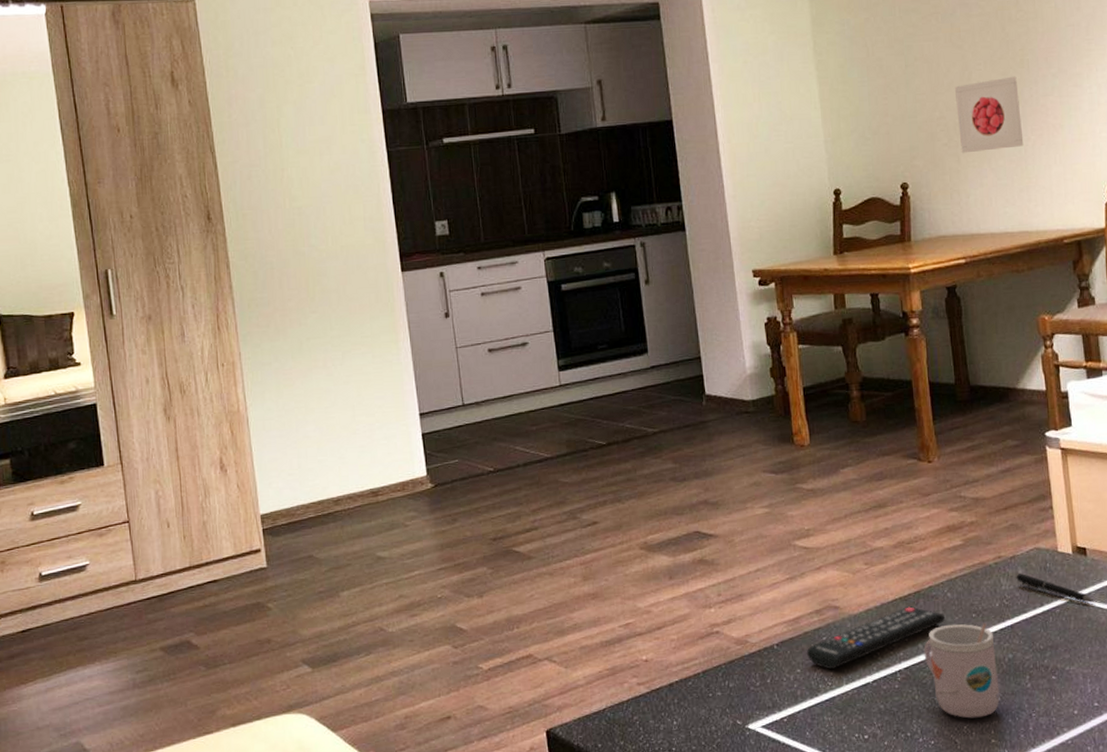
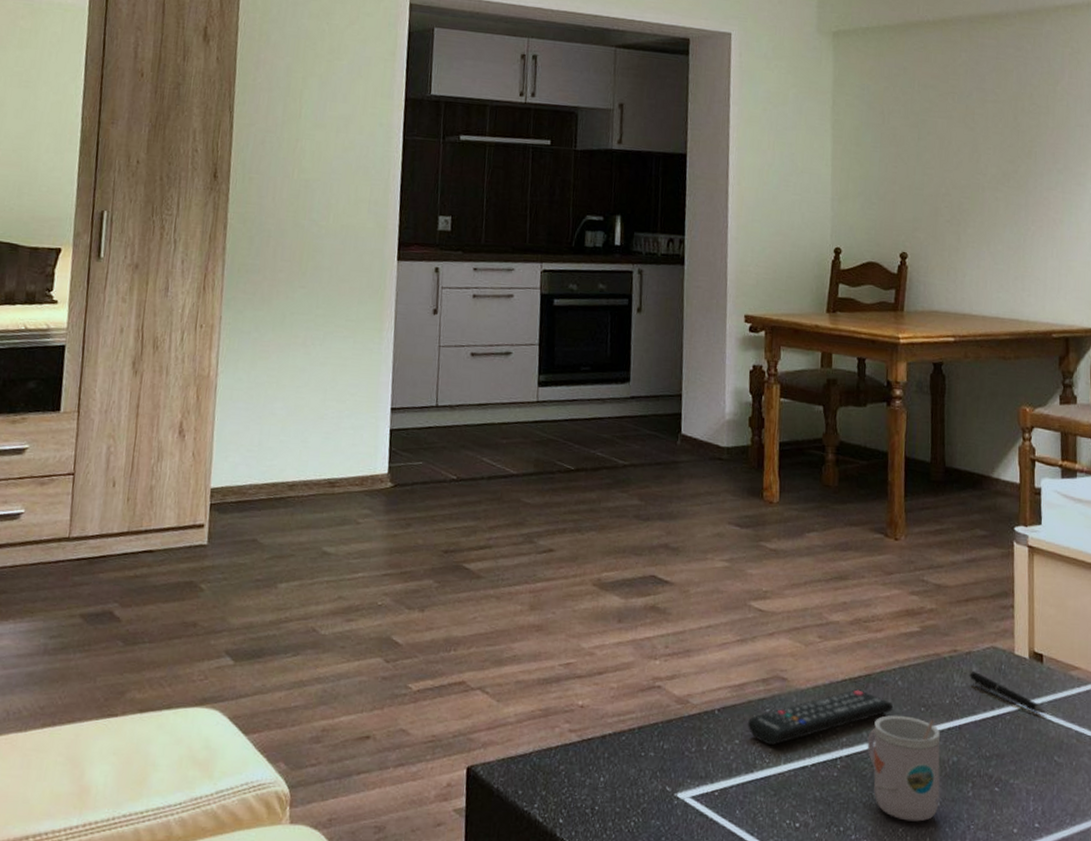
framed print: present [954,76,1024,154] -> none [962,165,1024,235]

